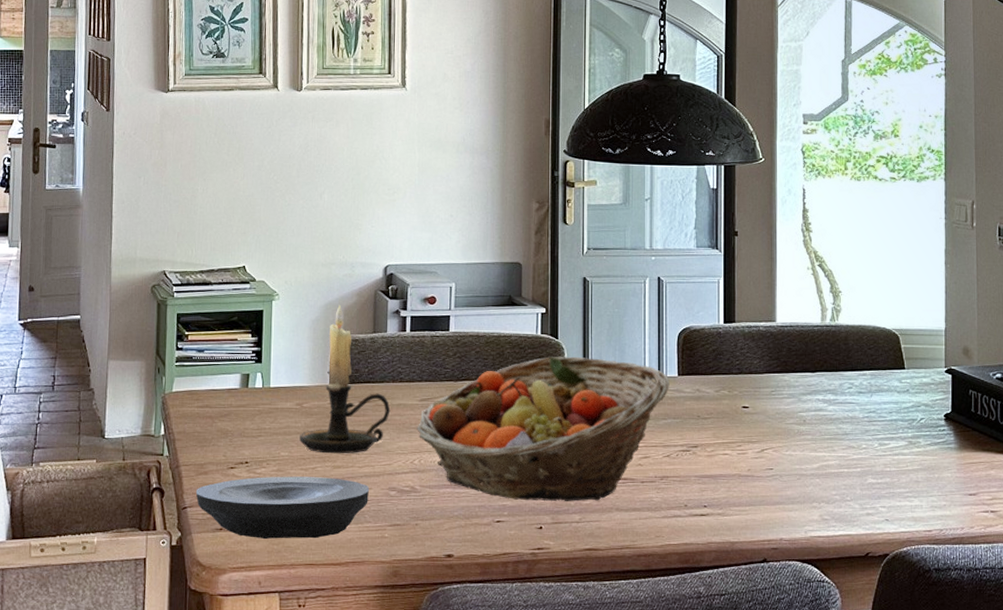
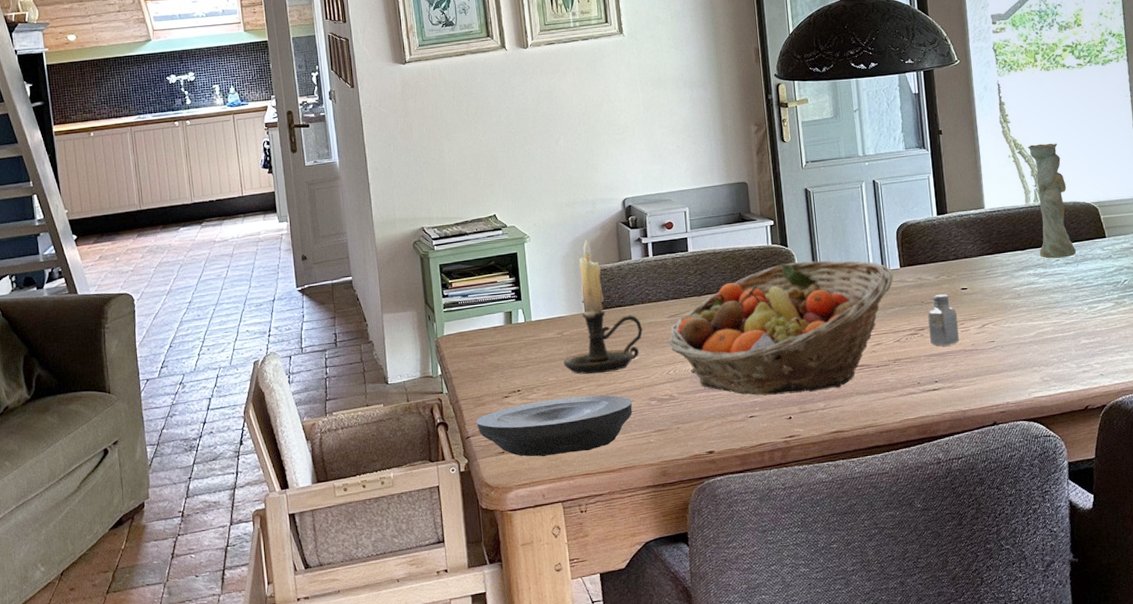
saltshaker: none [703,410,735,468] -> present [928,294,960,346]
vase: none [829,259,872,386] -> present [1027,143,1077,259]

